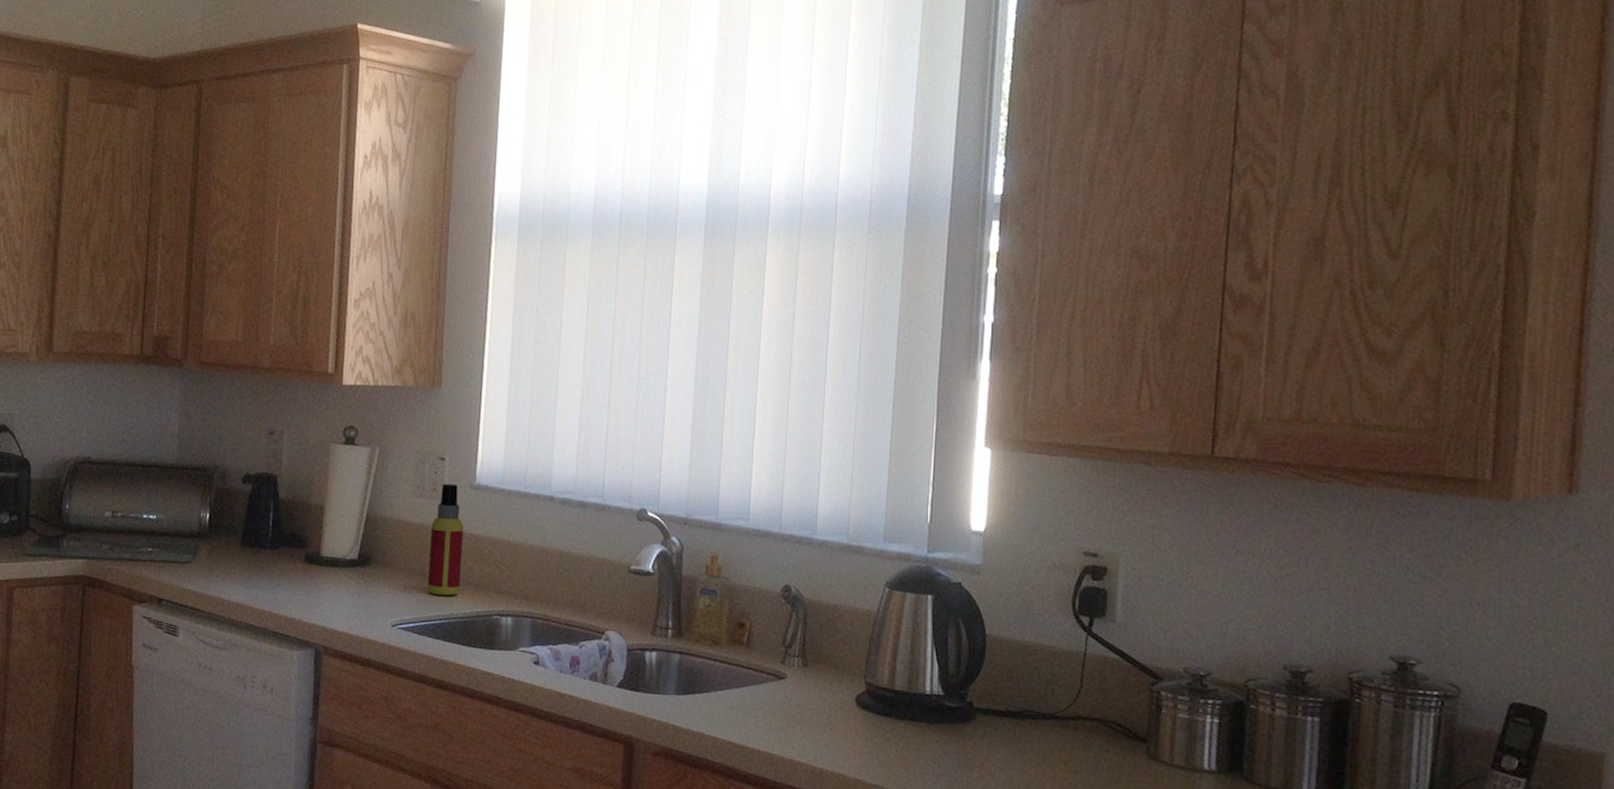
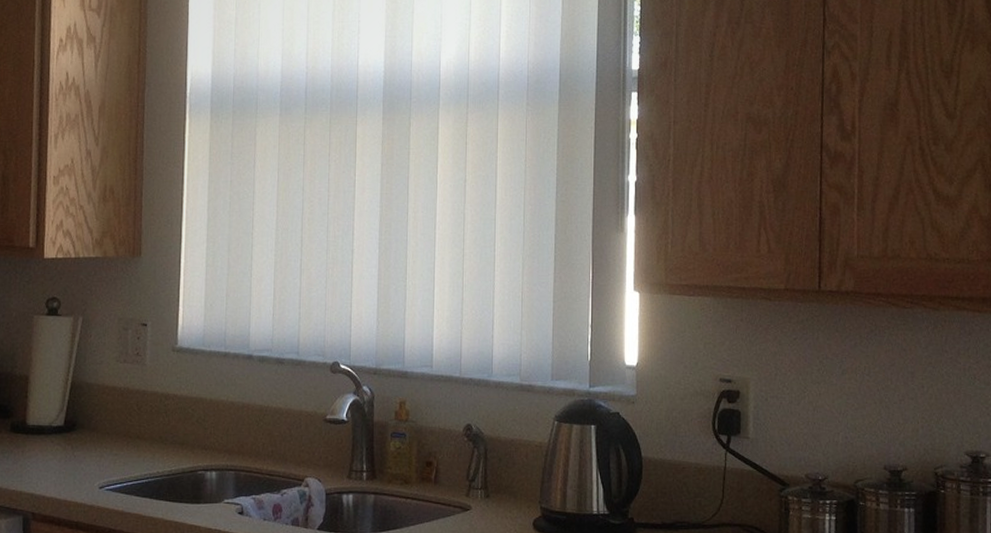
spray bottle: present [428,483,464,596] -> none [134,348,167,455]

